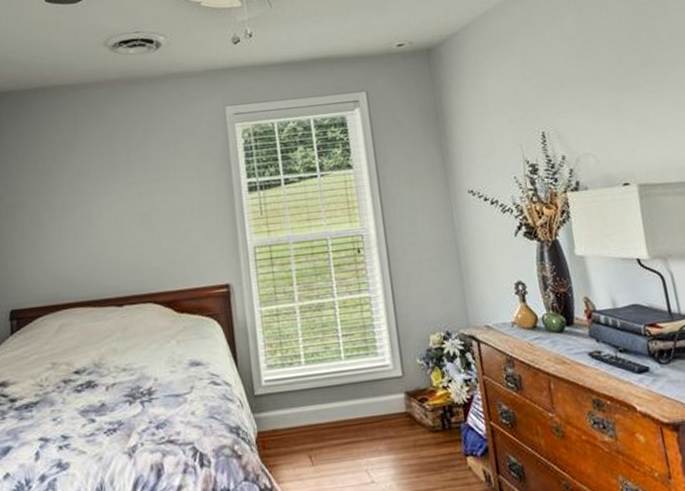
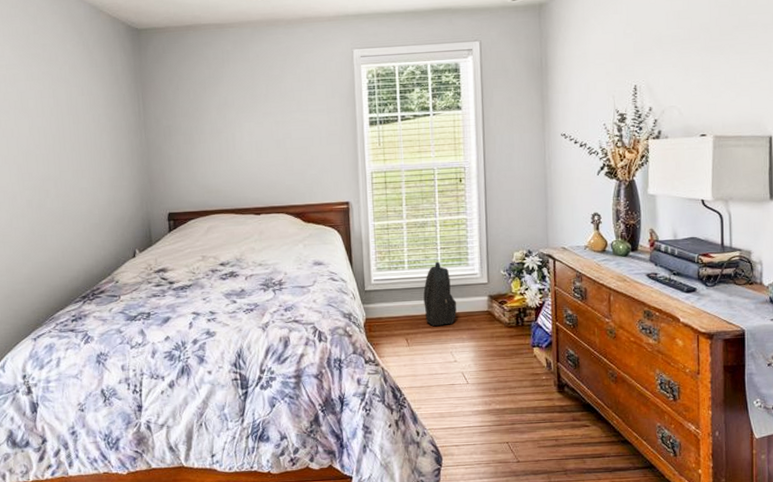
backpack: none [326,352,369,437] -> present [423,261,457,326]

